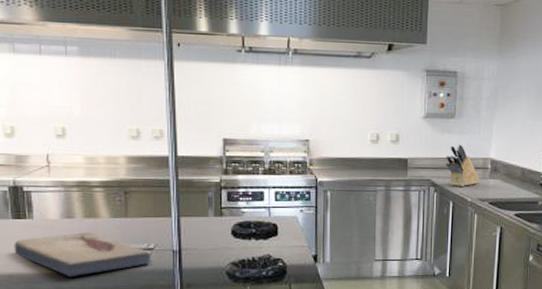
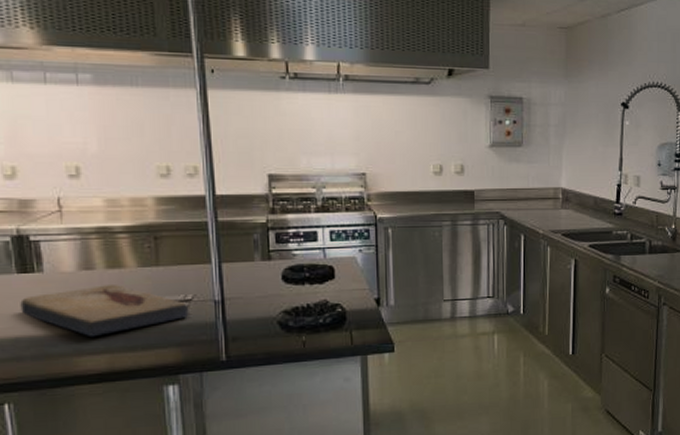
knife block: present [445,144,480,186] -> none [514,174,551,218]

